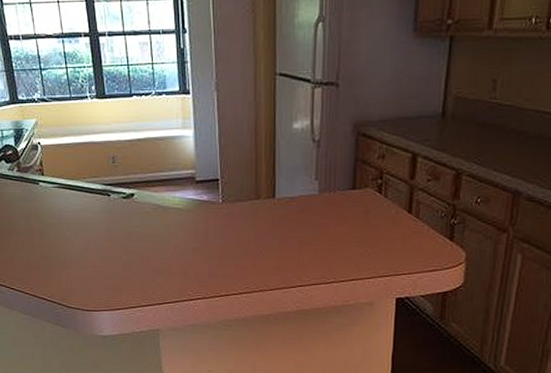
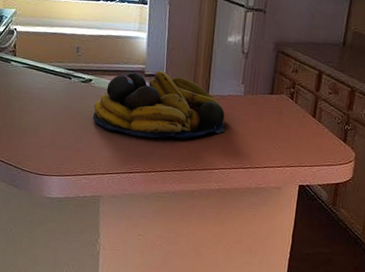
fruit bowl: none [140,174,299,257] -> present [92,70,225,139]

